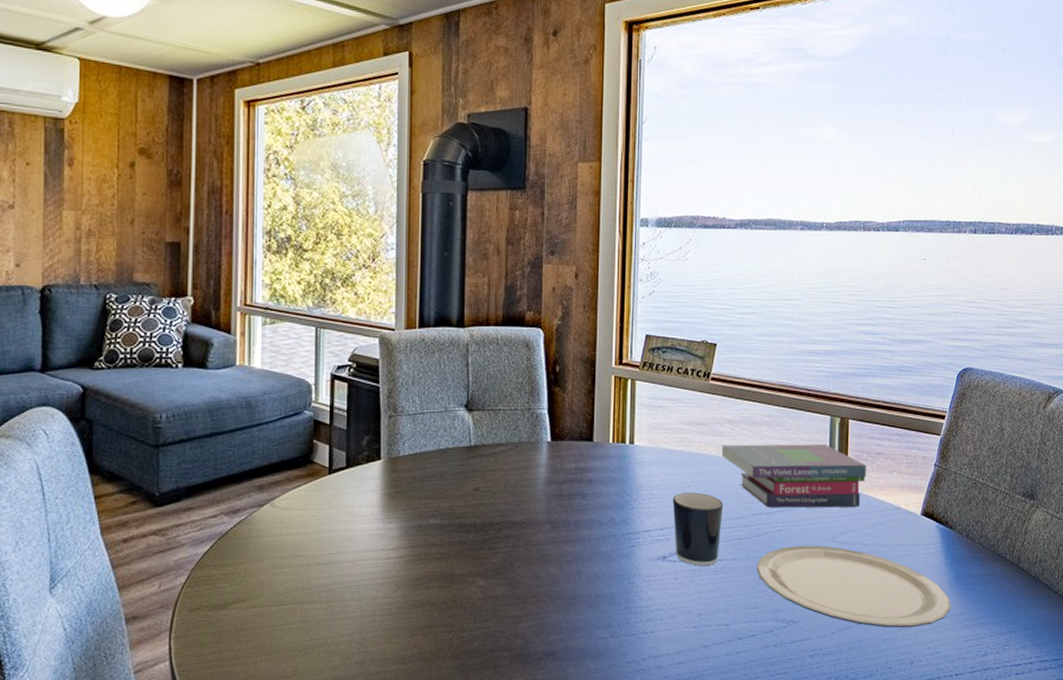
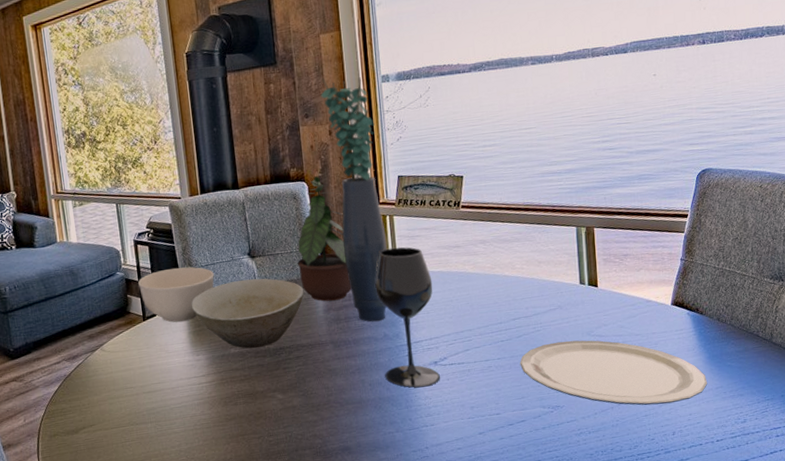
bowl: none [329,414,422,479] -> present [138,267,215,322]
bowl: none [389,435,525,521] -> present [191,278,304,349]
potted plant: none [520,323,580,472] -> present [296,176,352,302]
vase: none [571,212,627,501] -> present [321,77,388,322]
wineglass: none [606,417,671,586] -> present [375,247,440,388]
mug: present [672,492,724,566] -> none [437,305,485,367]
books: present [721,444,866,508] -> none [477,252,615,312]

